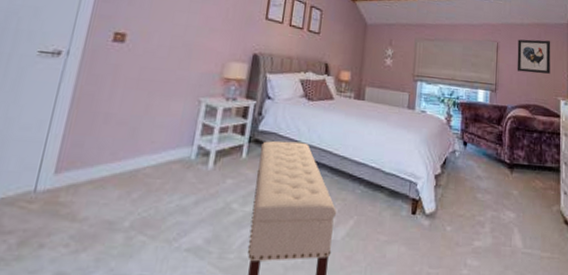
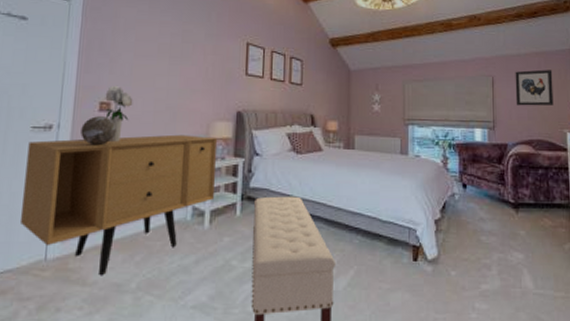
sideboard: none [11,66,230,211] -> present [19,134,217,275]
decorative sphere: none [90,46,129,77] -> present [80,116,116,146]
bouquet: none [119,17,150,74] -> present [105,85,133,142]

